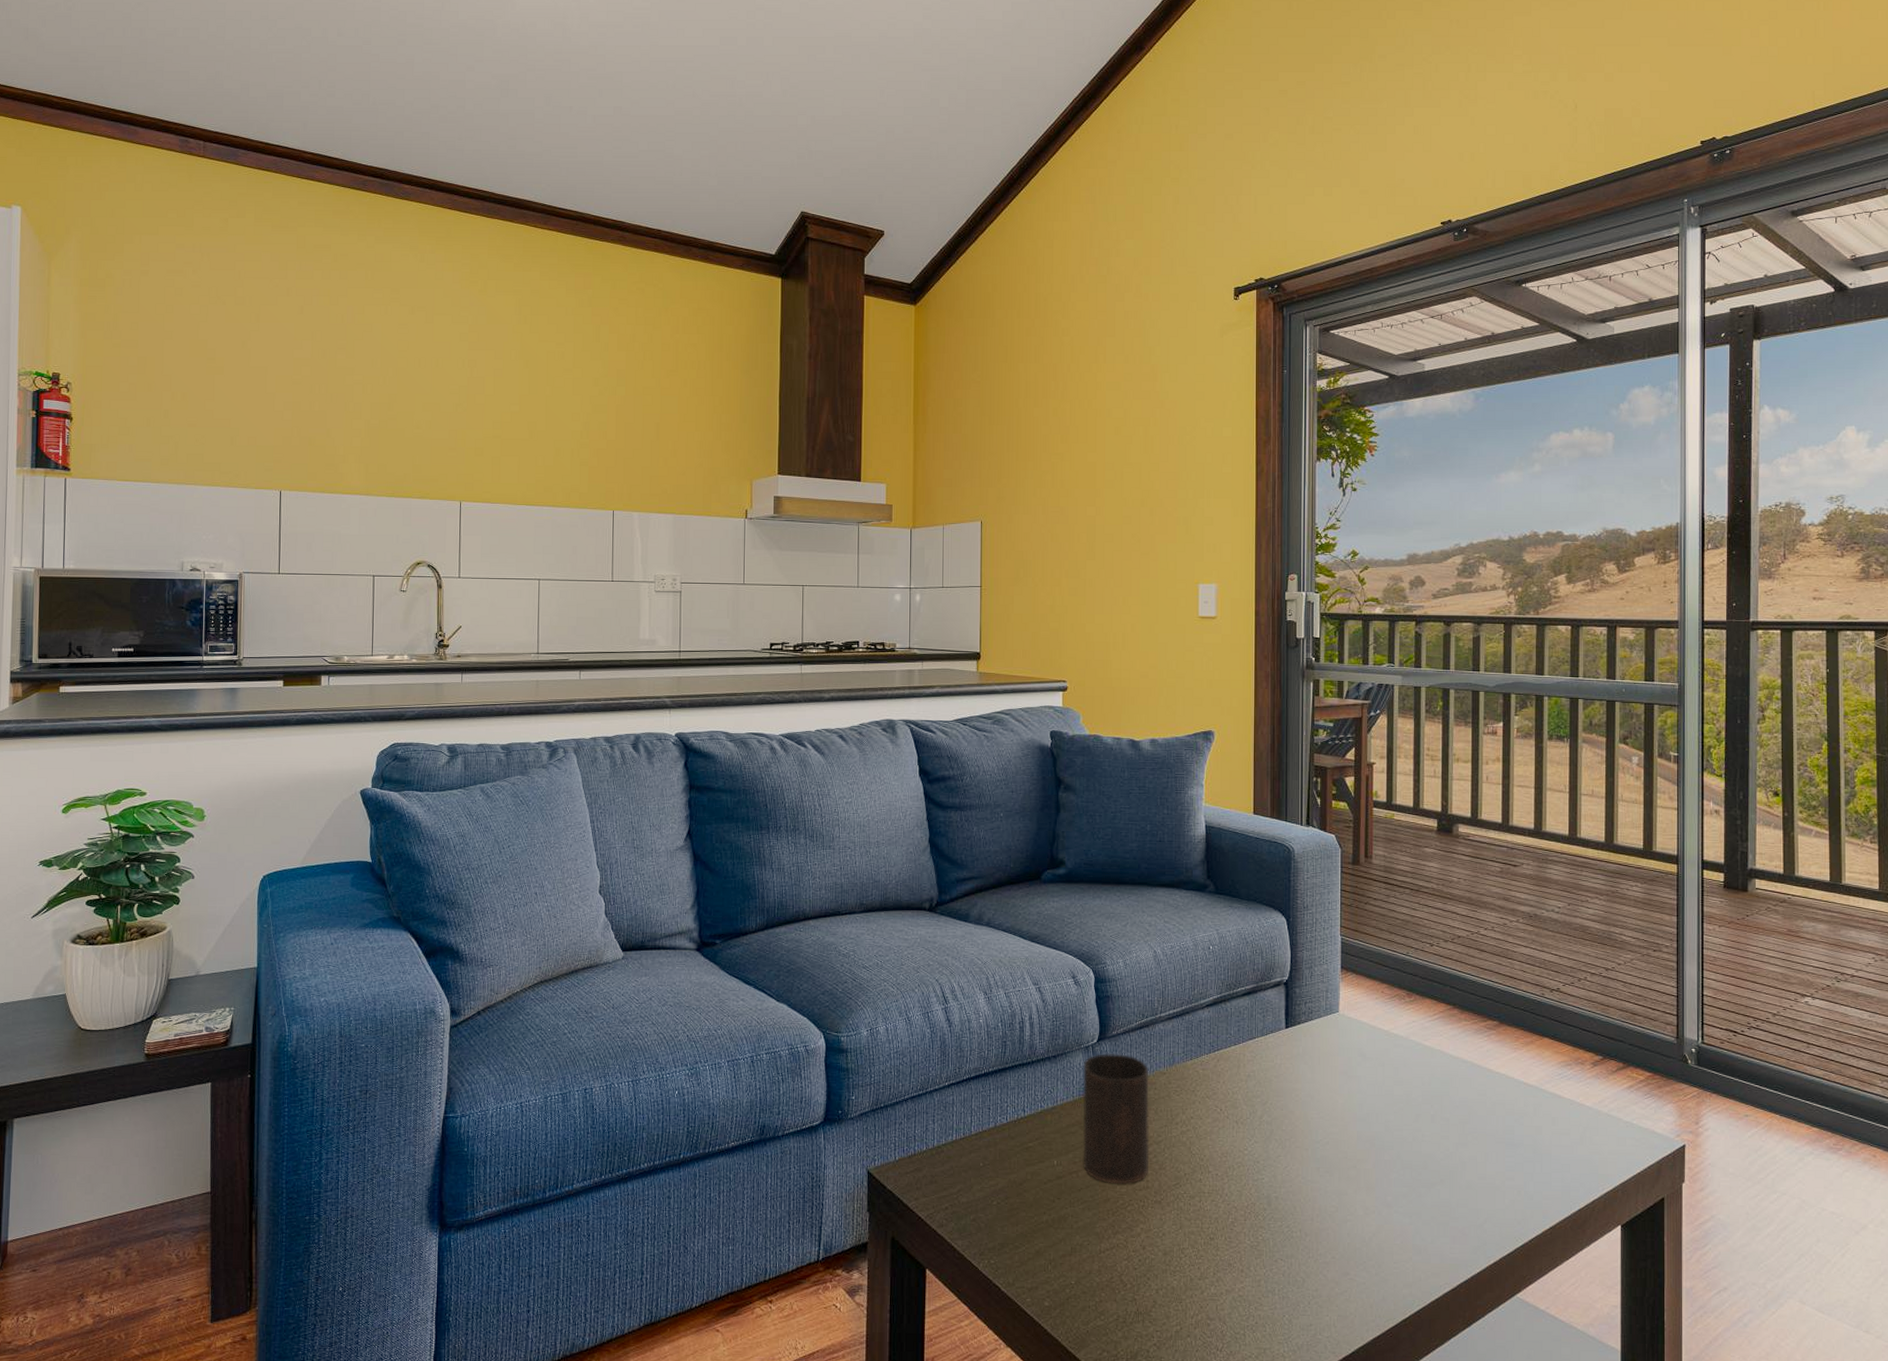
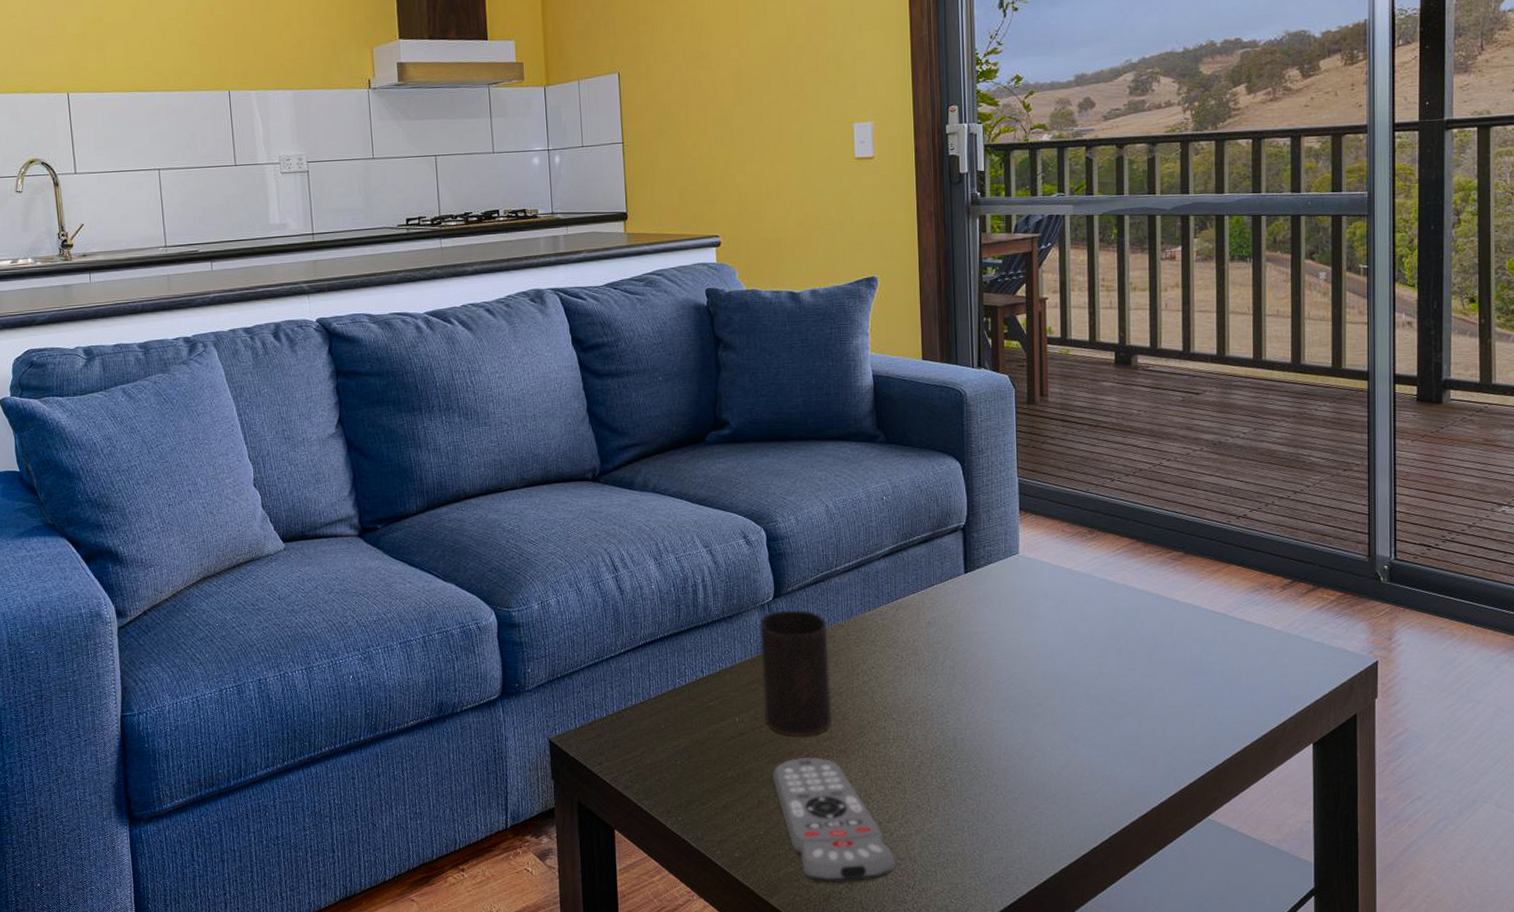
remote control: none [1087,1205,1206,1340] -> present [772,757,897,883]

